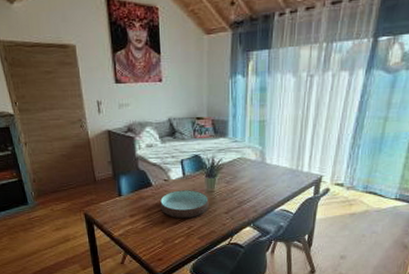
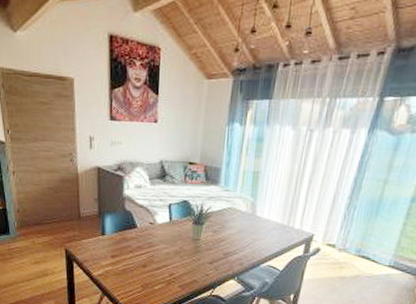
bowl: present [160,190,209,219] -> none [143,235,194,265]

